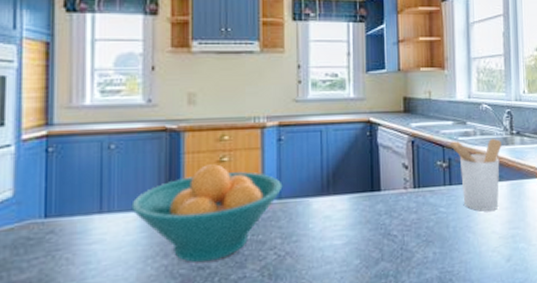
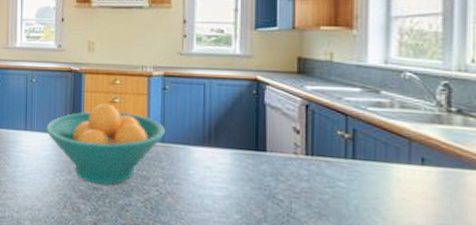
utensil holder: present [447,138,502,211] -> none [351,109,432,198]

